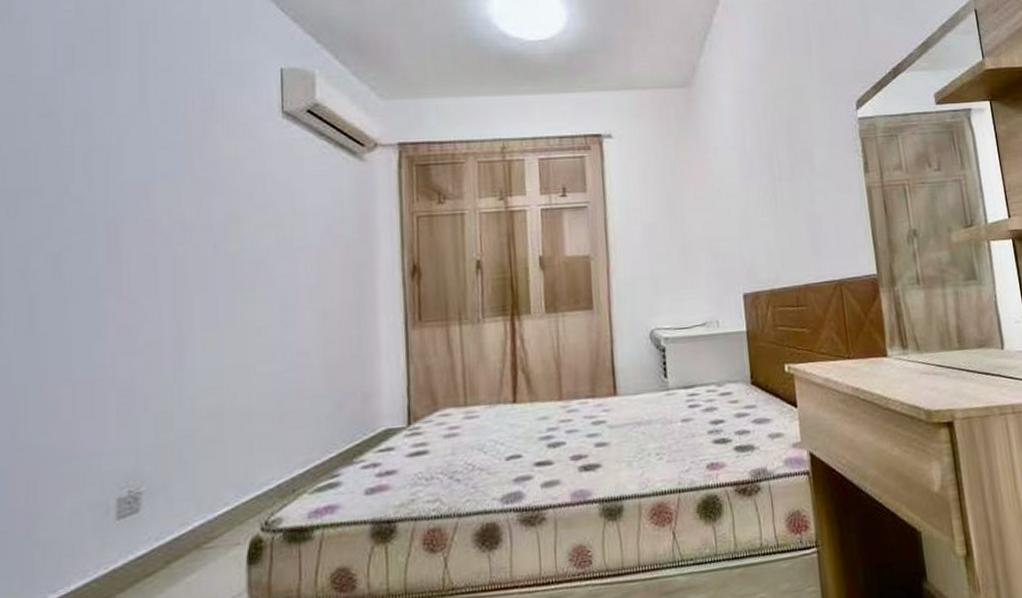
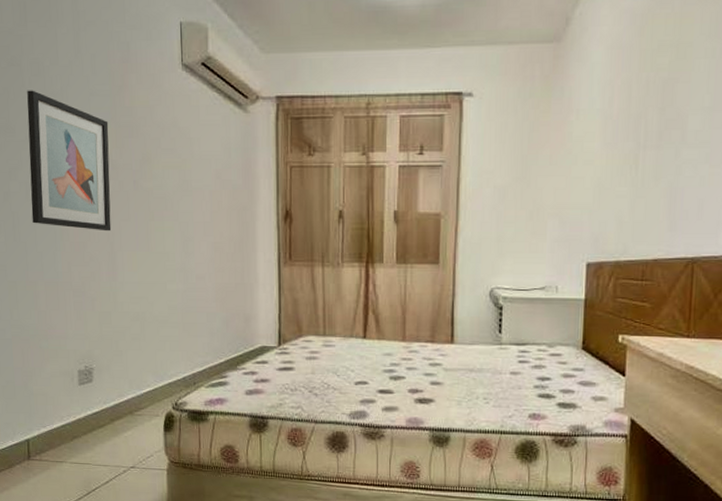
wall art: none [60,144,182,308] -> present [27,90,112,231]

